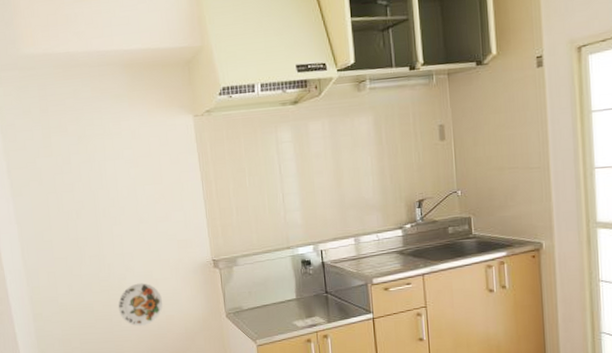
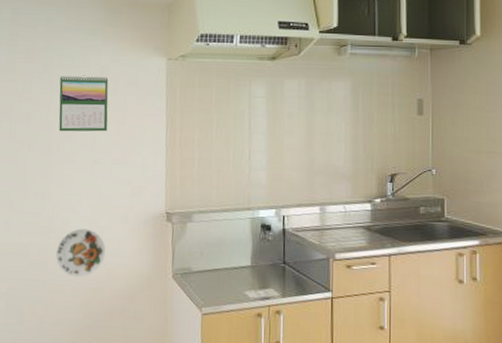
calendar: none [95,140,148,198] -> present [59,75,109,132]

